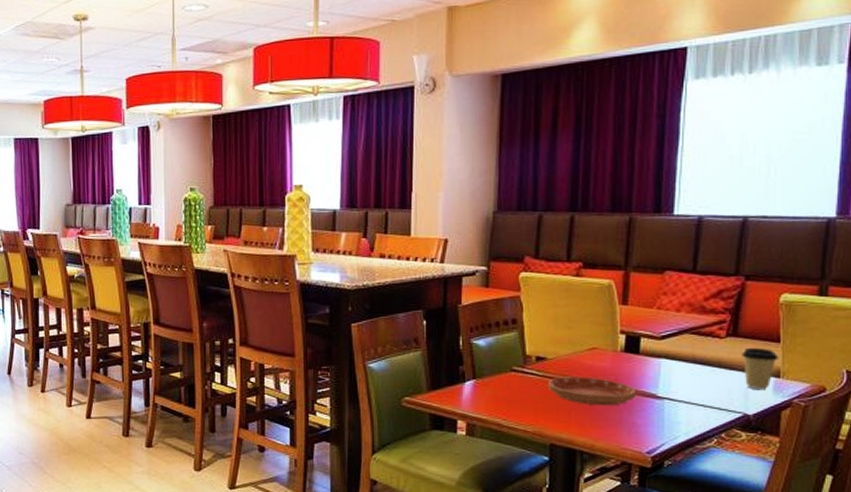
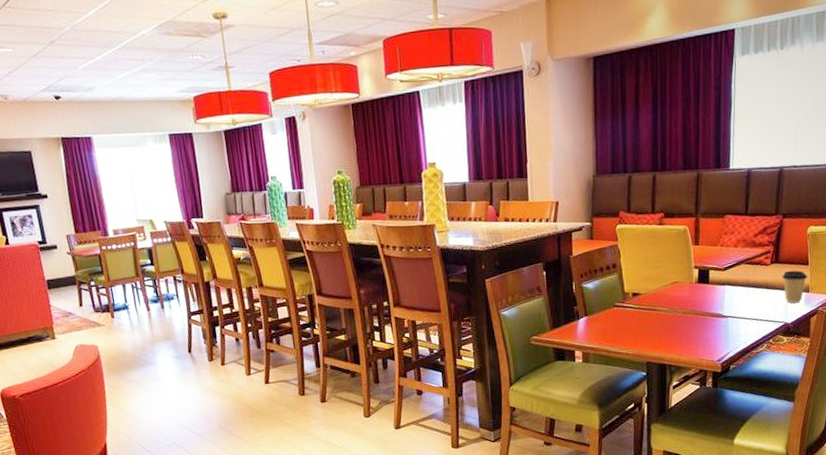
saucer: present [547,377,635,406] -> none [642,305,707,328]

